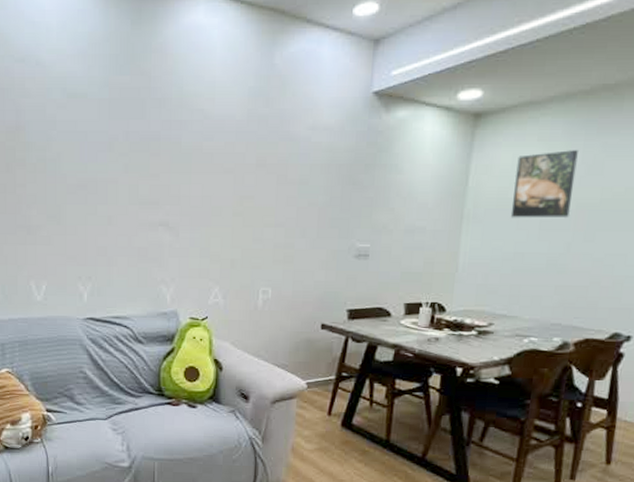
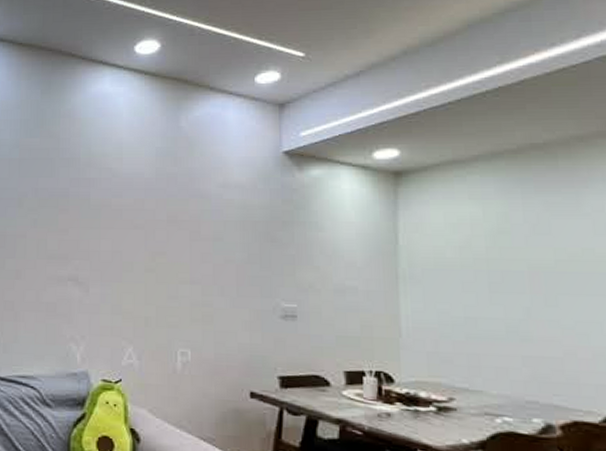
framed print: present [510,150,578,218] -> none [450,209,523,280]

